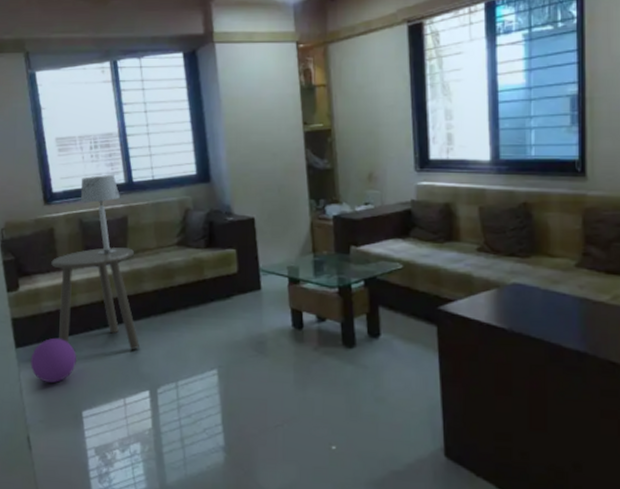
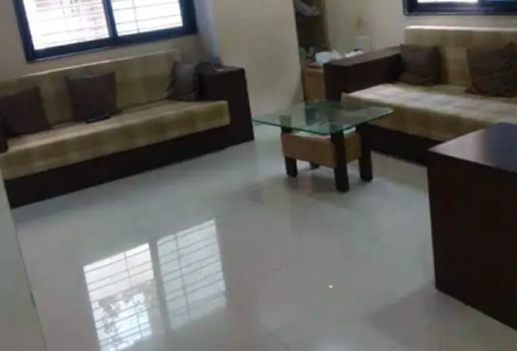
ball: present [30,337,76,383] -> none [27,197,73,240]
side table: present [51,246,139,350] -> none [39,103,136,205]
table lamp: present [80,175,121,255] -> none [64,30,107,112]

